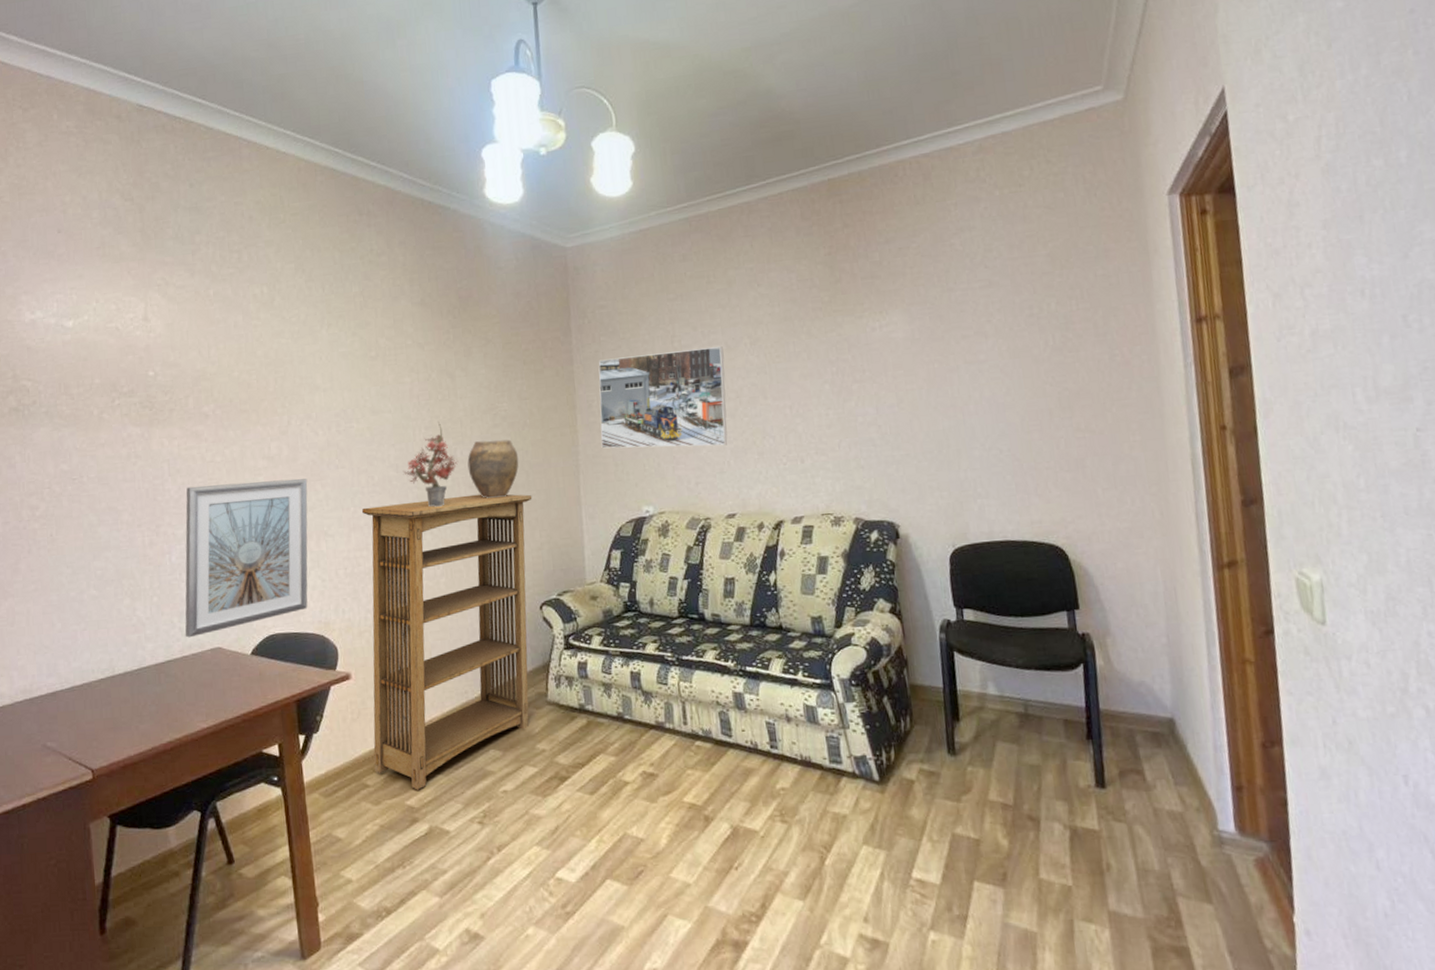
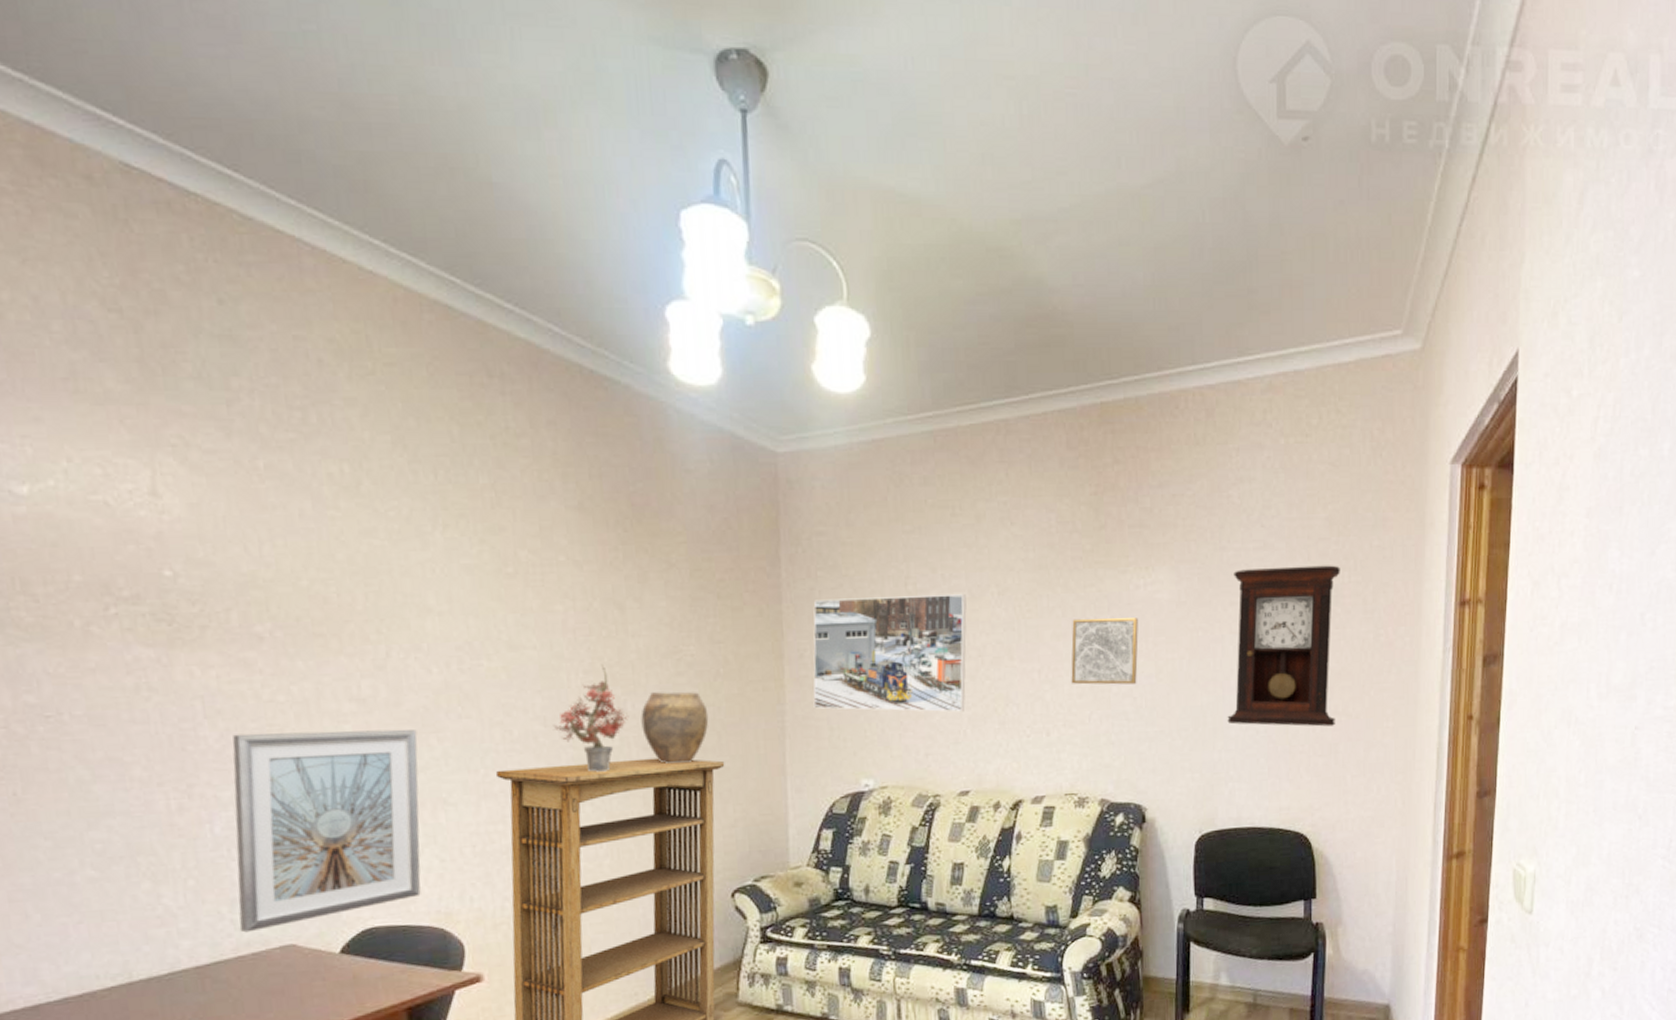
wall art: none [816,355,881,417] -> present [1071,618,1139,685]
pendulum clock: none [963,295,1079,445] -> present [1227,565,1340,727]

